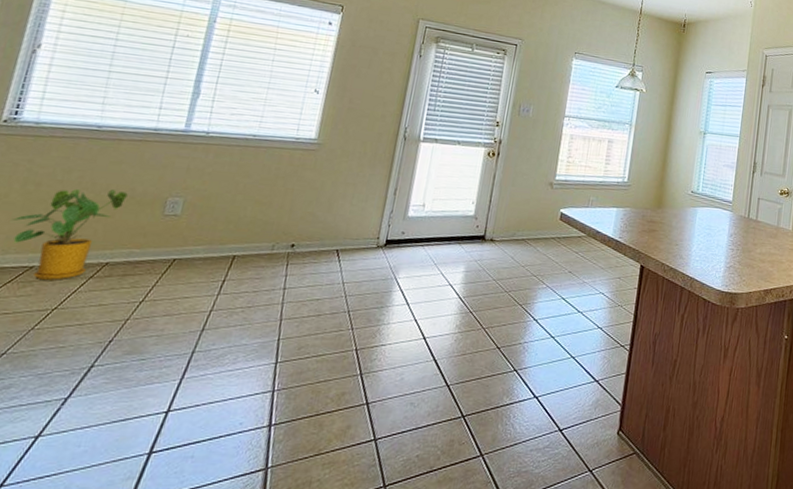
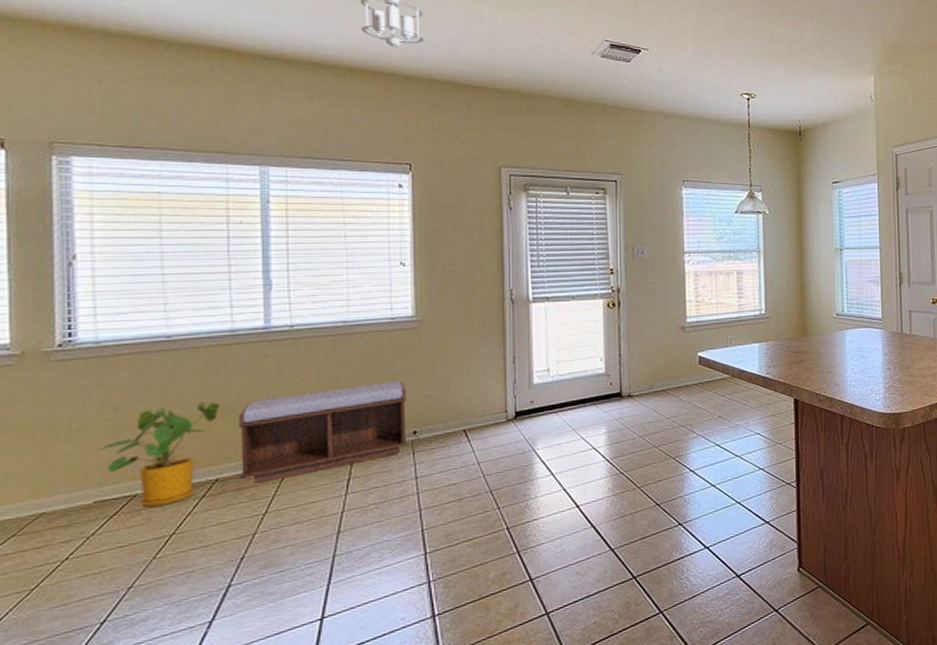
bench: none [127,195,294,273] -> present [238,381,408,484]

